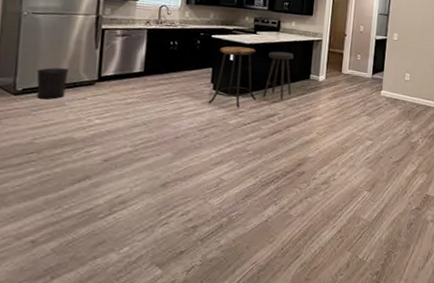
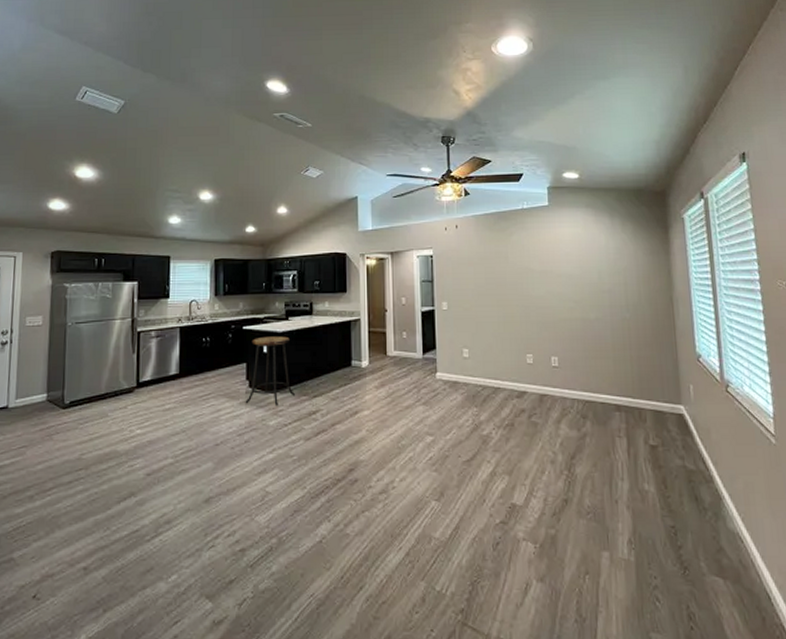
waste bin: present [36,67,69,100] -> none [81,377,110,411]
music stool: present [262,51,294,100] -> none [302,337,333,393]

